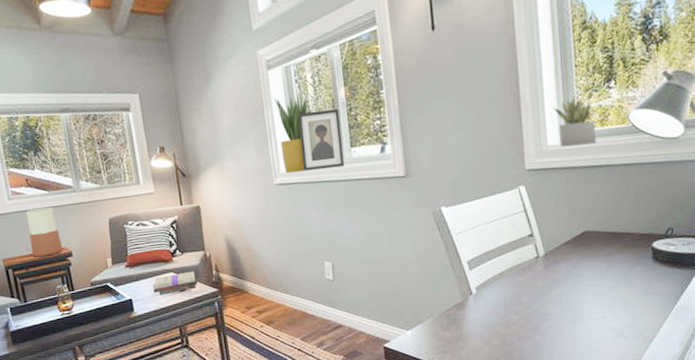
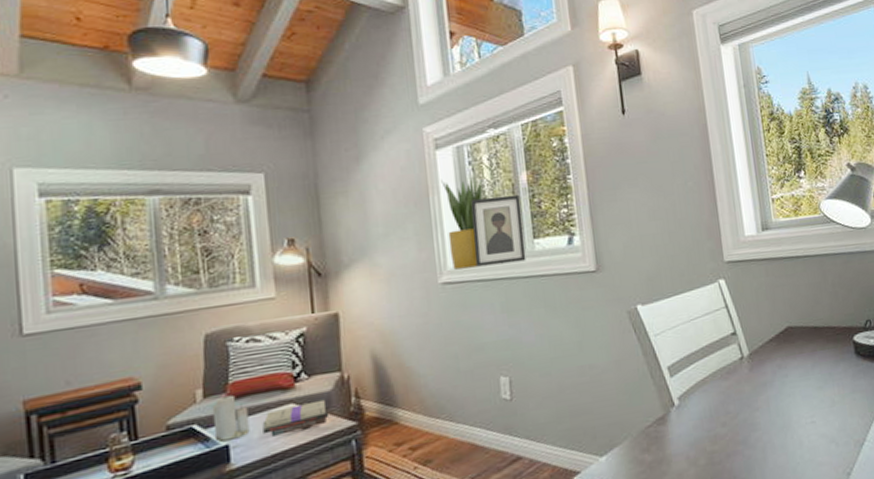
vase: present [25,207,63,257] -> none [72,321,128,394]
candle: none [118,262,145,296] -> present [212,394,250,442]
succulent plant: present [553,94,597,147] -> none [748,184,792,238]

